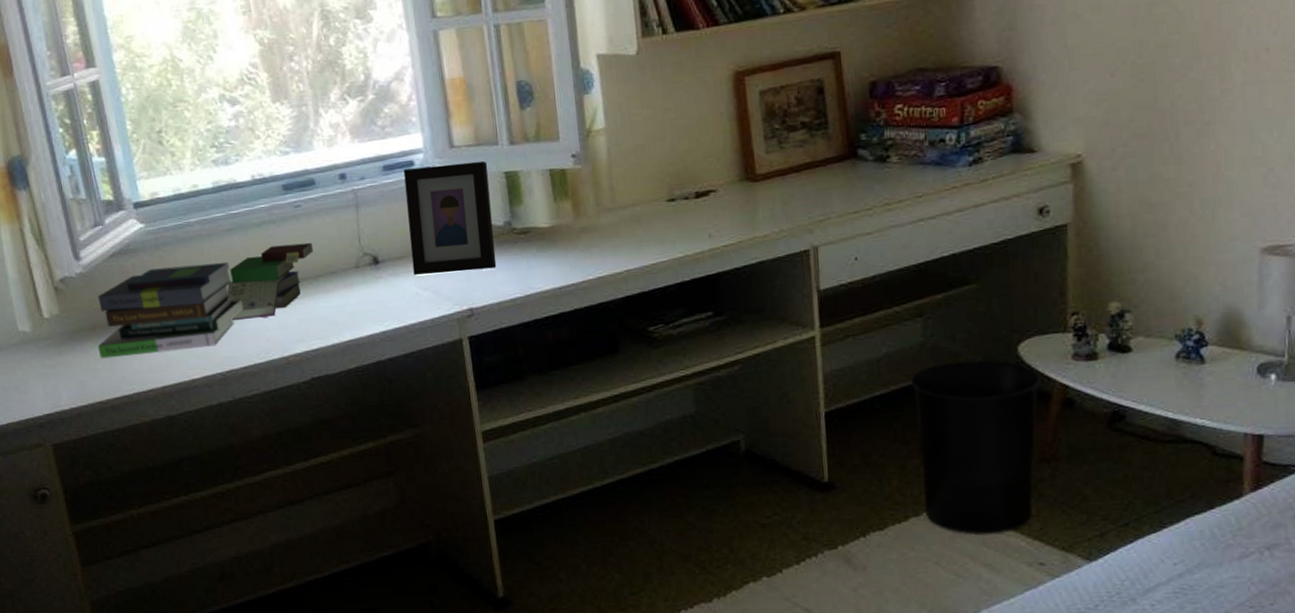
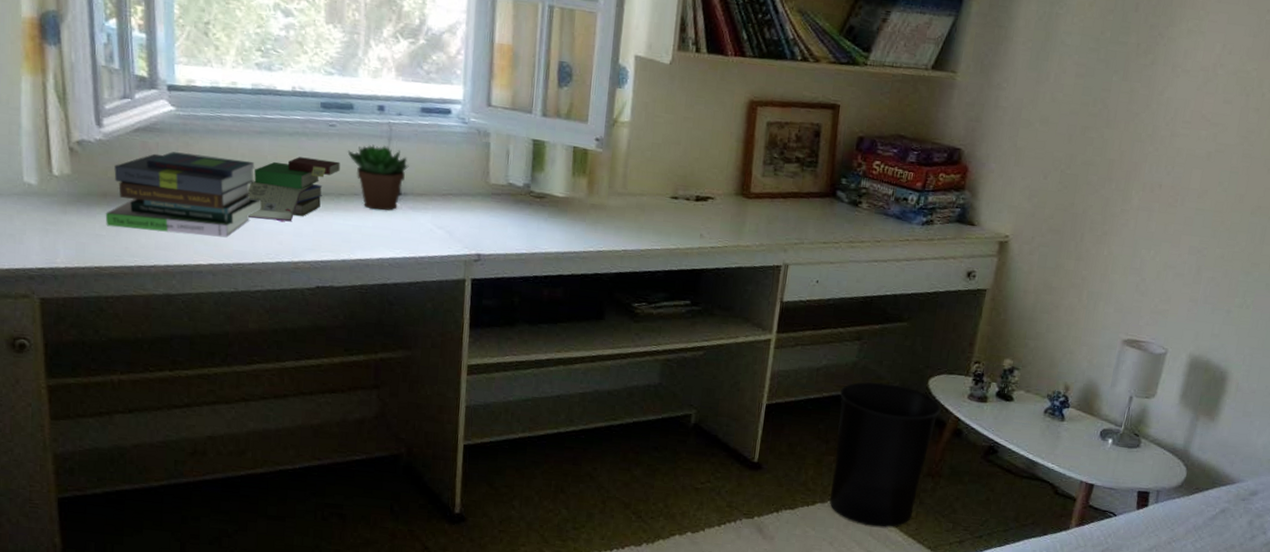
succulent plant: none [317,215,382,284] -> present [347,144,409,210]
picture frame: present [403,160,497,275] -> none [431,115,519,223]

